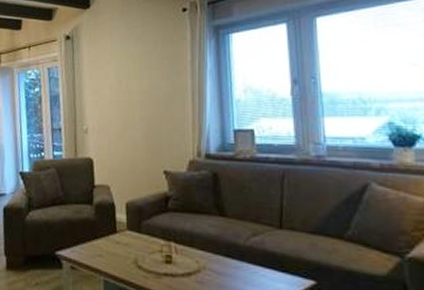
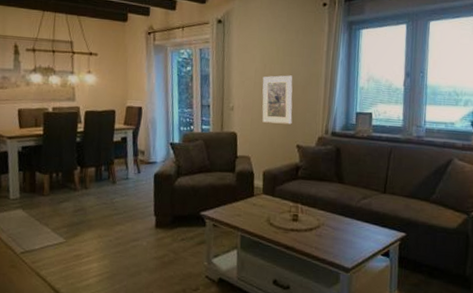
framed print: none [118,90,156,147] -> present [262,75,293,125]

